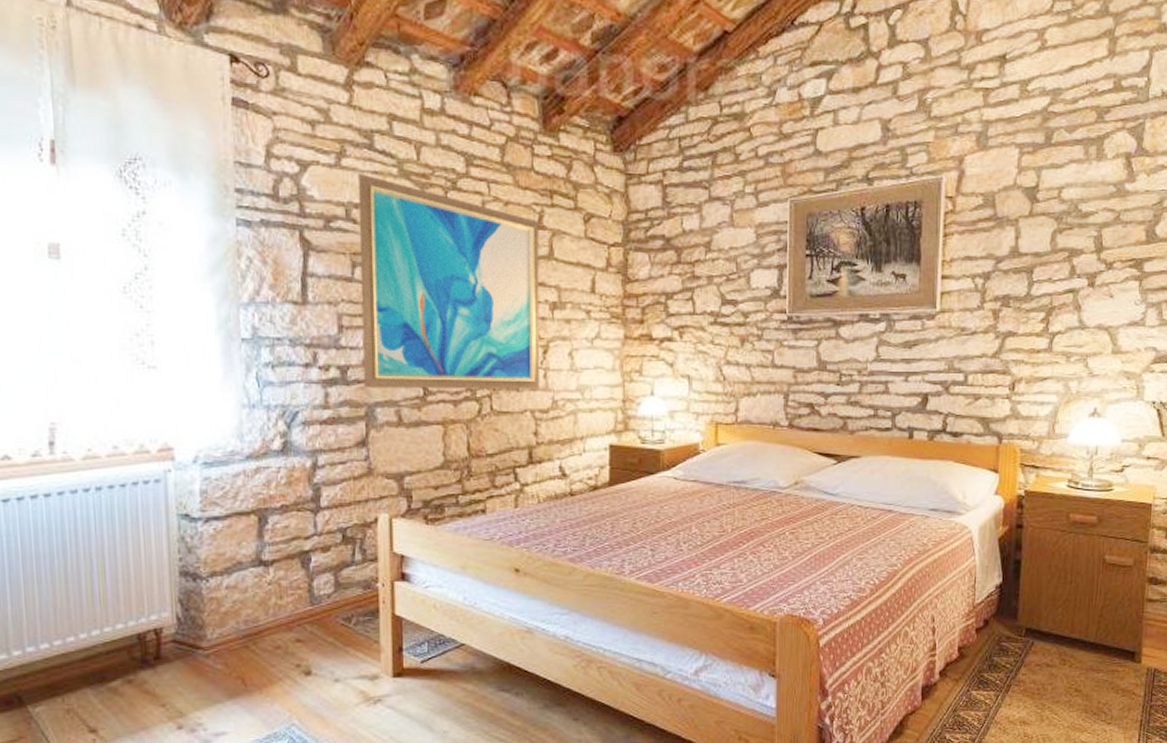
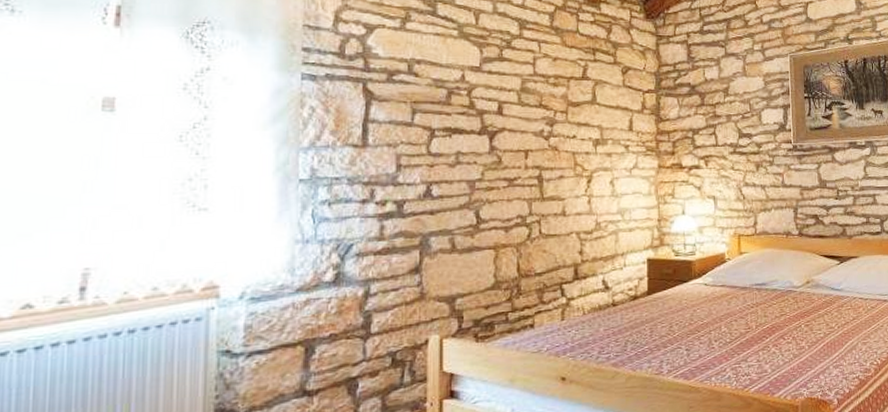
wall art: present [359,173,540,389] -> none [419,35,585,220]

